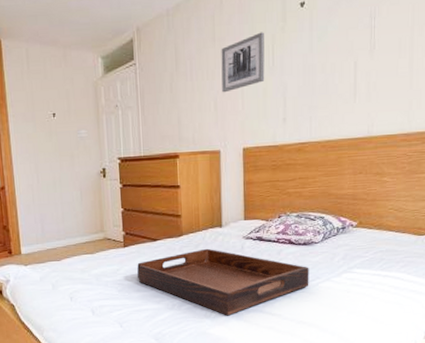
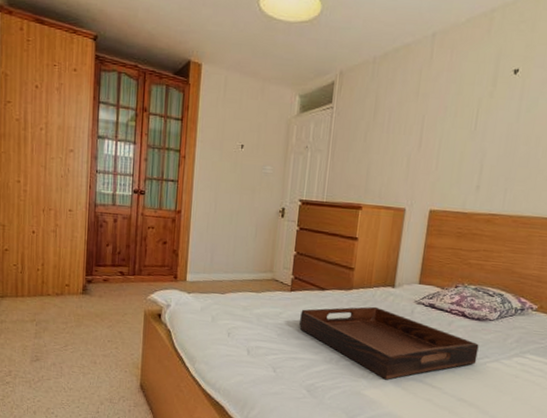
wall art: present [221,32,265,93] -> none [417,93,471,151]

